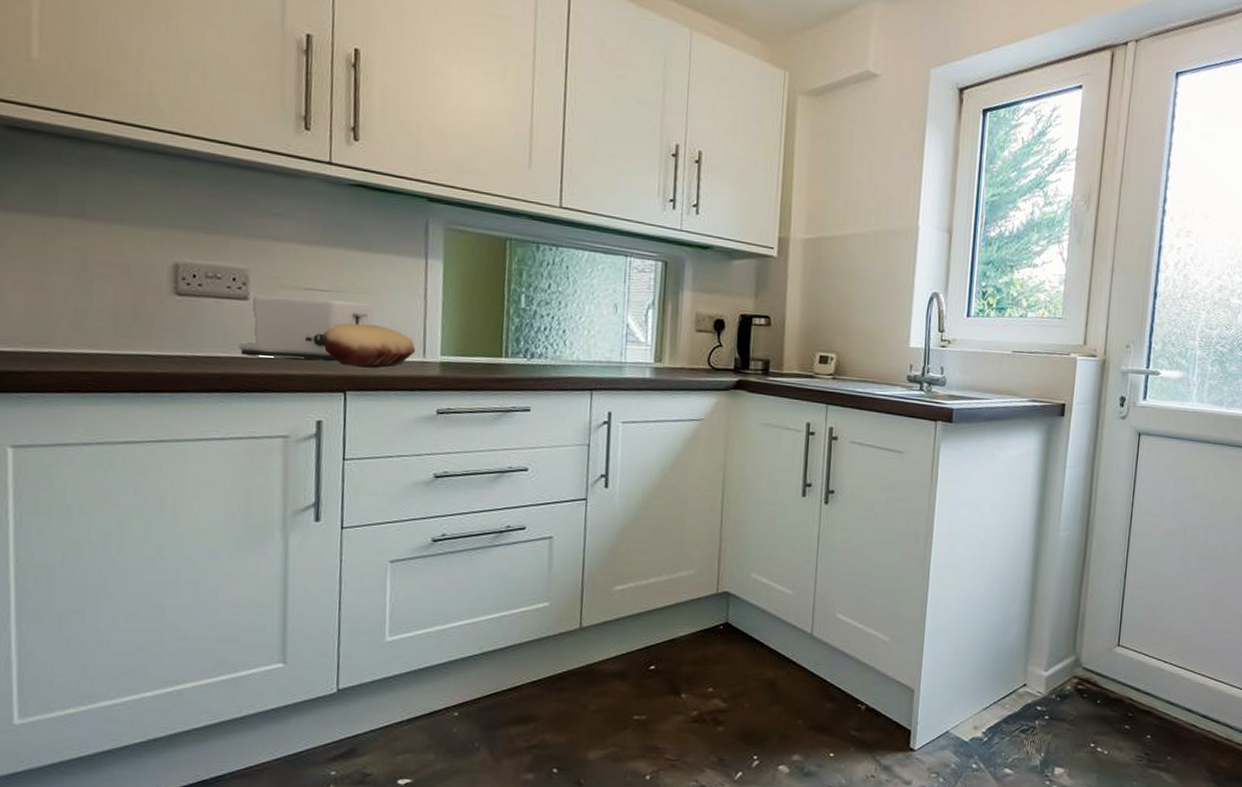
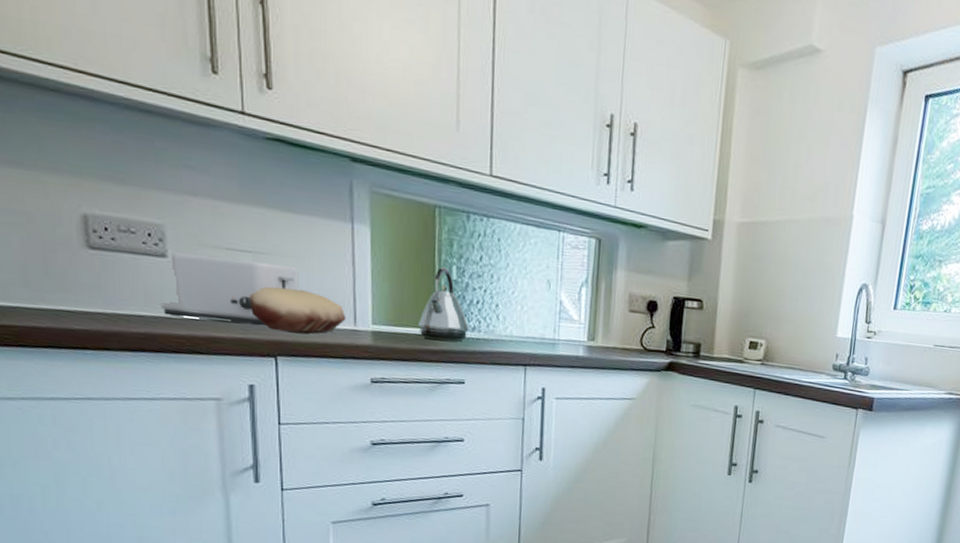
kettle: none [485,297,536,370] -> present [417,267,469,342]

